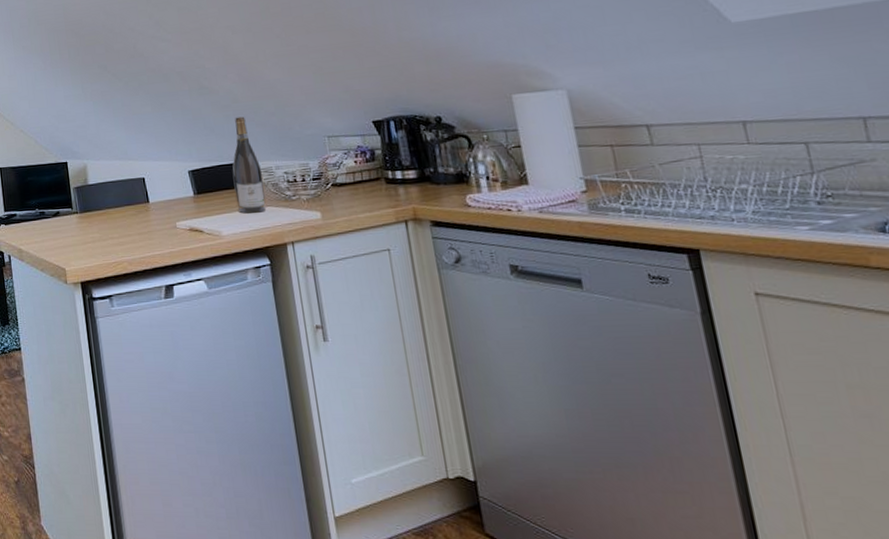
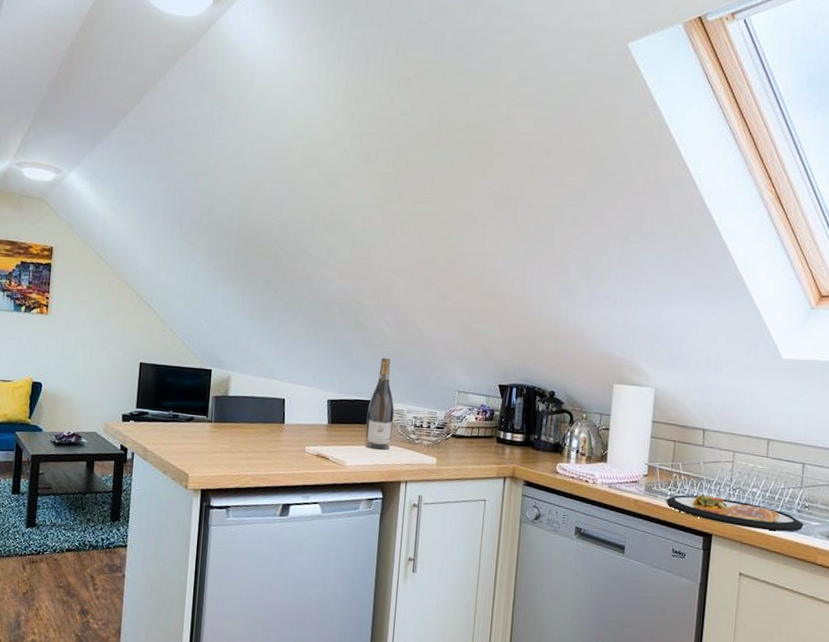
dish: none [621,202,834,235] -> present [666,494,804,532]

